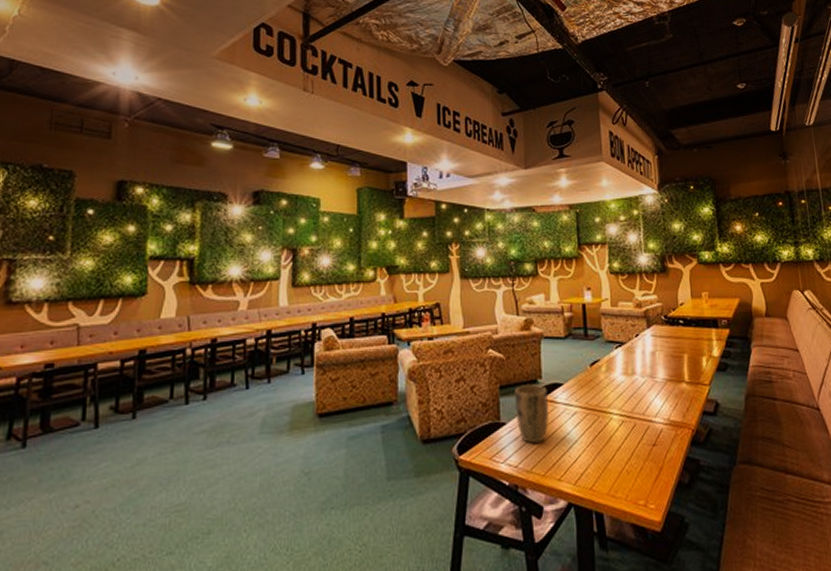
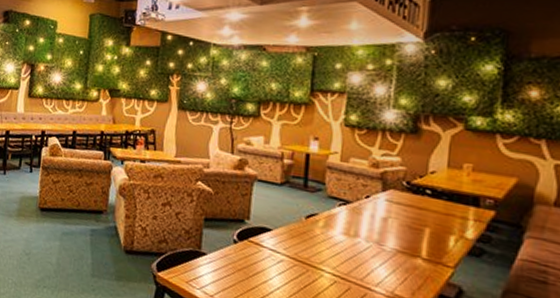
plant pot: present [515,383,549,443] -> none [217,221,254,280]

